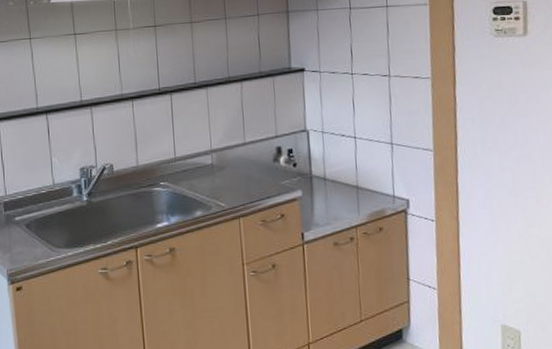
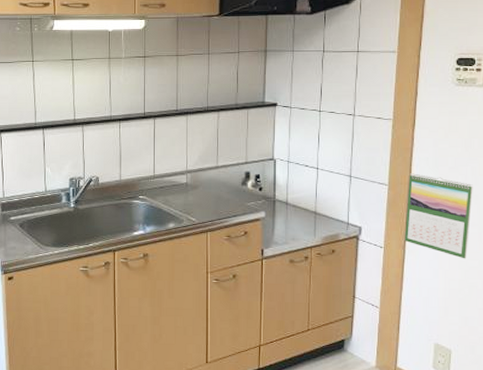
calendar: none [455,135,526,227] -> present [404,173,473,259]

